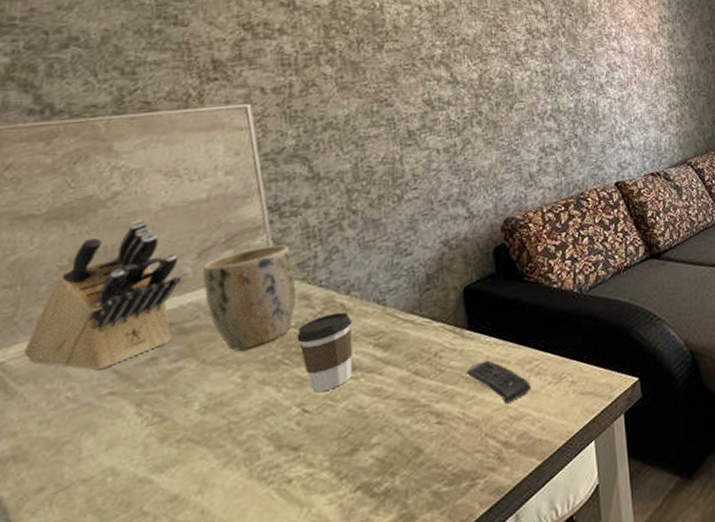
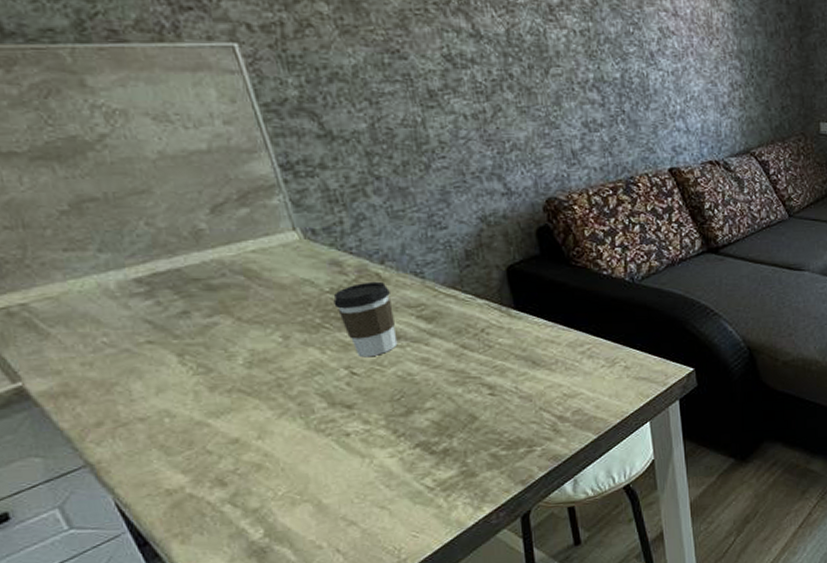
knife block: present [24,220,181,371] -> none [45,167,200,319]
plant pot: present [202,245,296,351] -> none [219,207,327,311]
remote control: present [465,360,531,405] -> none [515,340,583,383]

